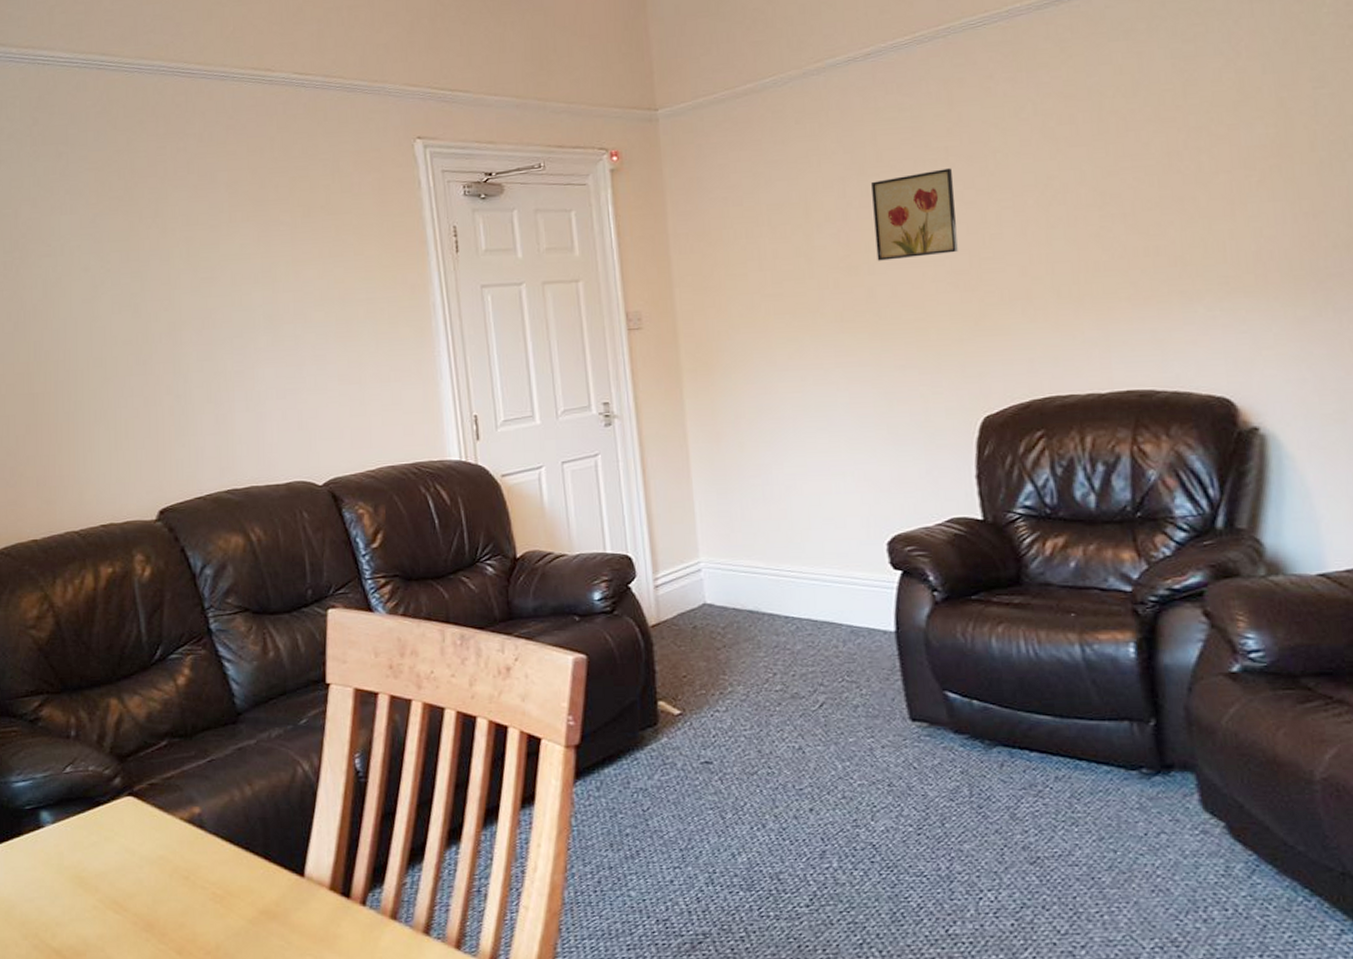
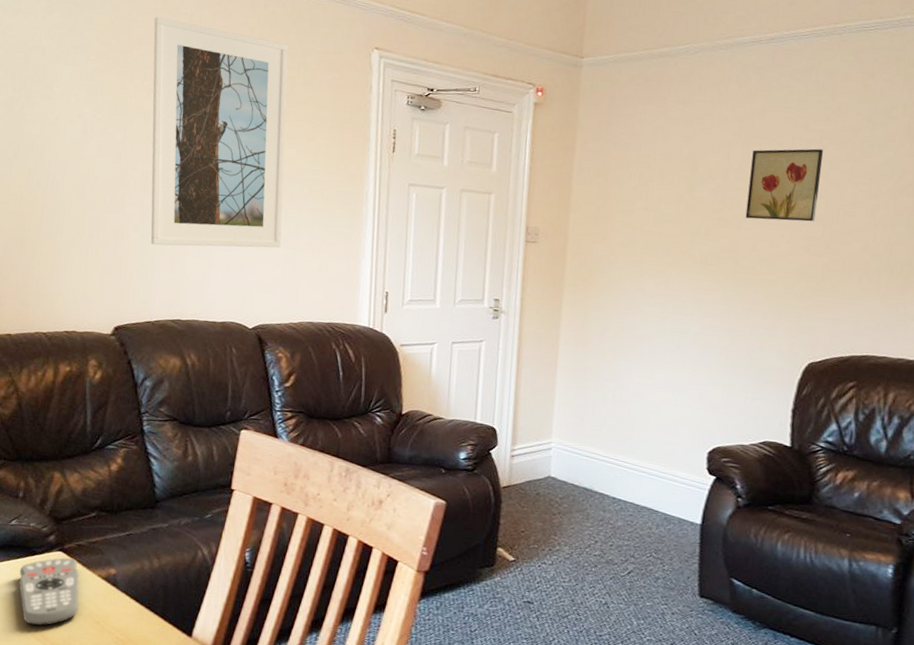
remote control: none [82,802,161,895] -> present [19,557,79,627]
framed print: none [158,142,343,406] -> present [150,16,289,248]

